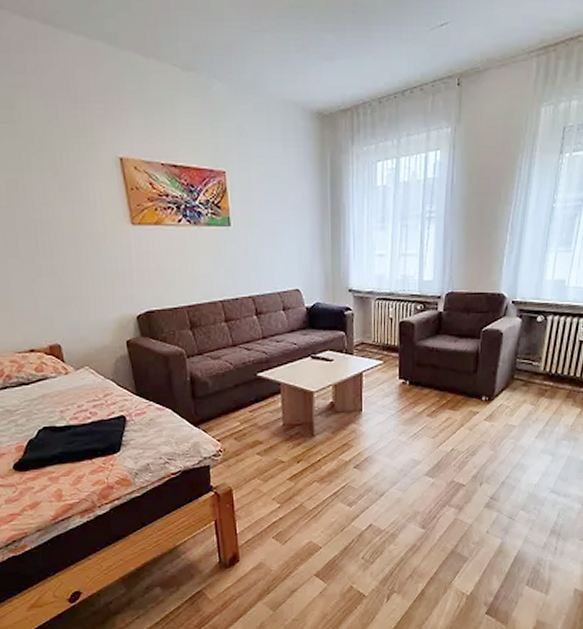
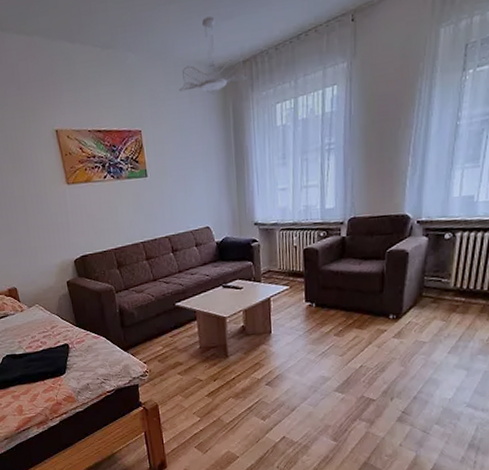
ceiling light fixture: none [271,54,349,142] -> present [178,16,249,95]

